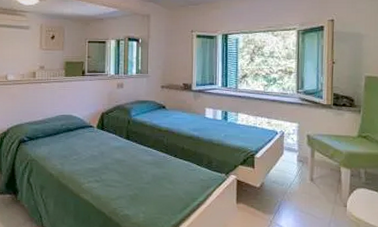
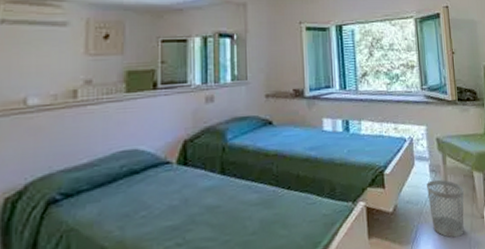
wastebasket: none [293,168,330,217] -> present [427,179,464,238]

